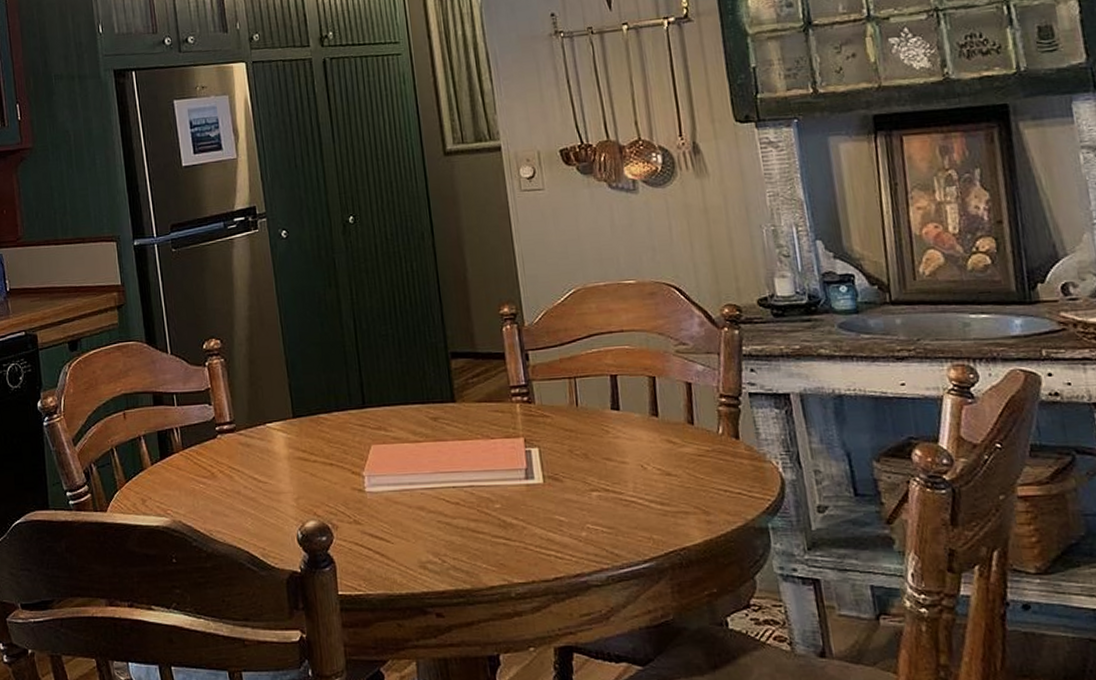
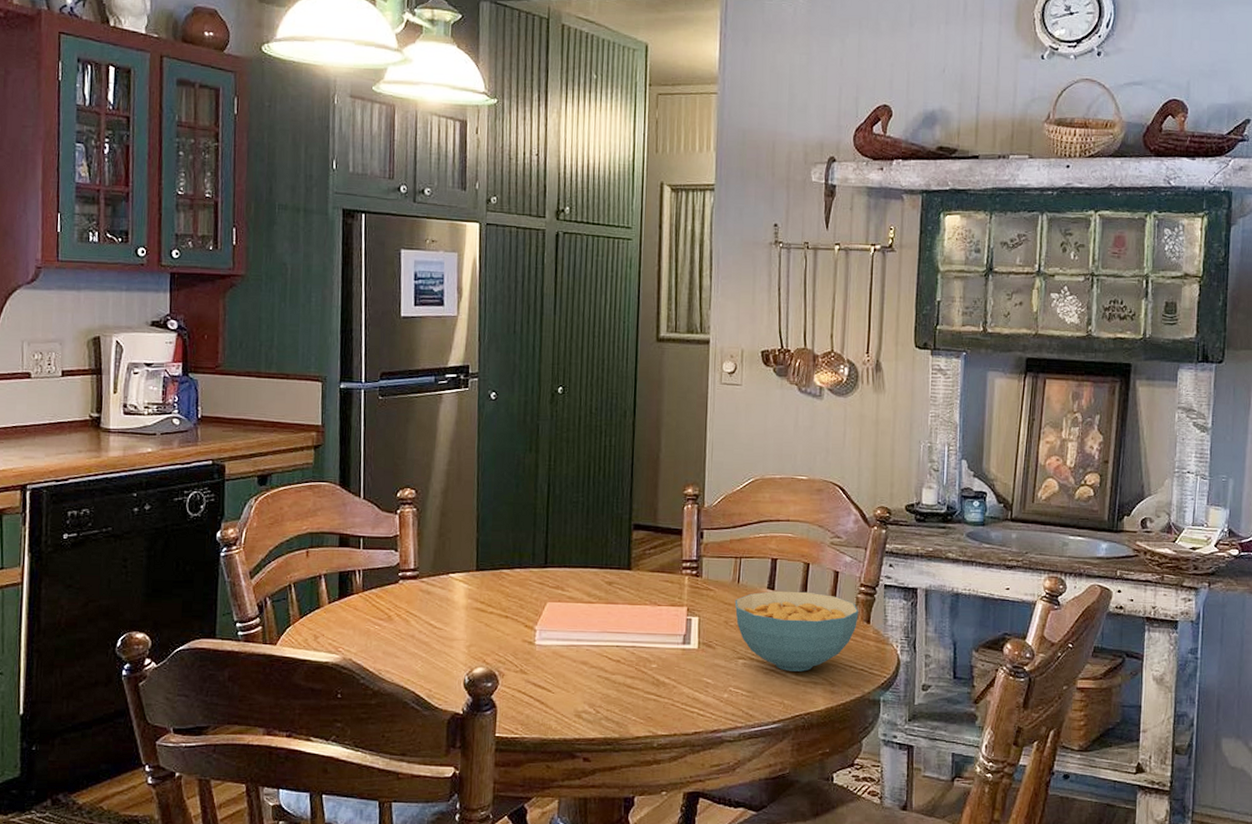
cereal bowl: none [576,408,725,501] -> present [734,590,859,672]

